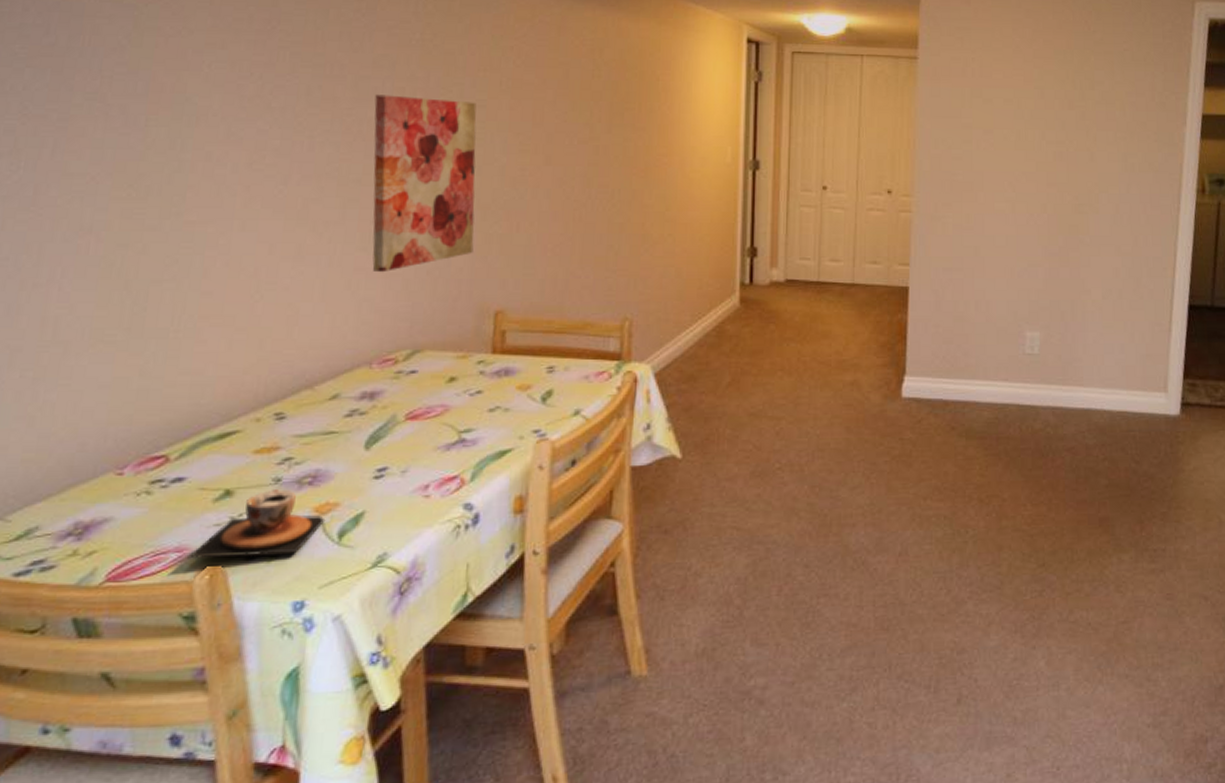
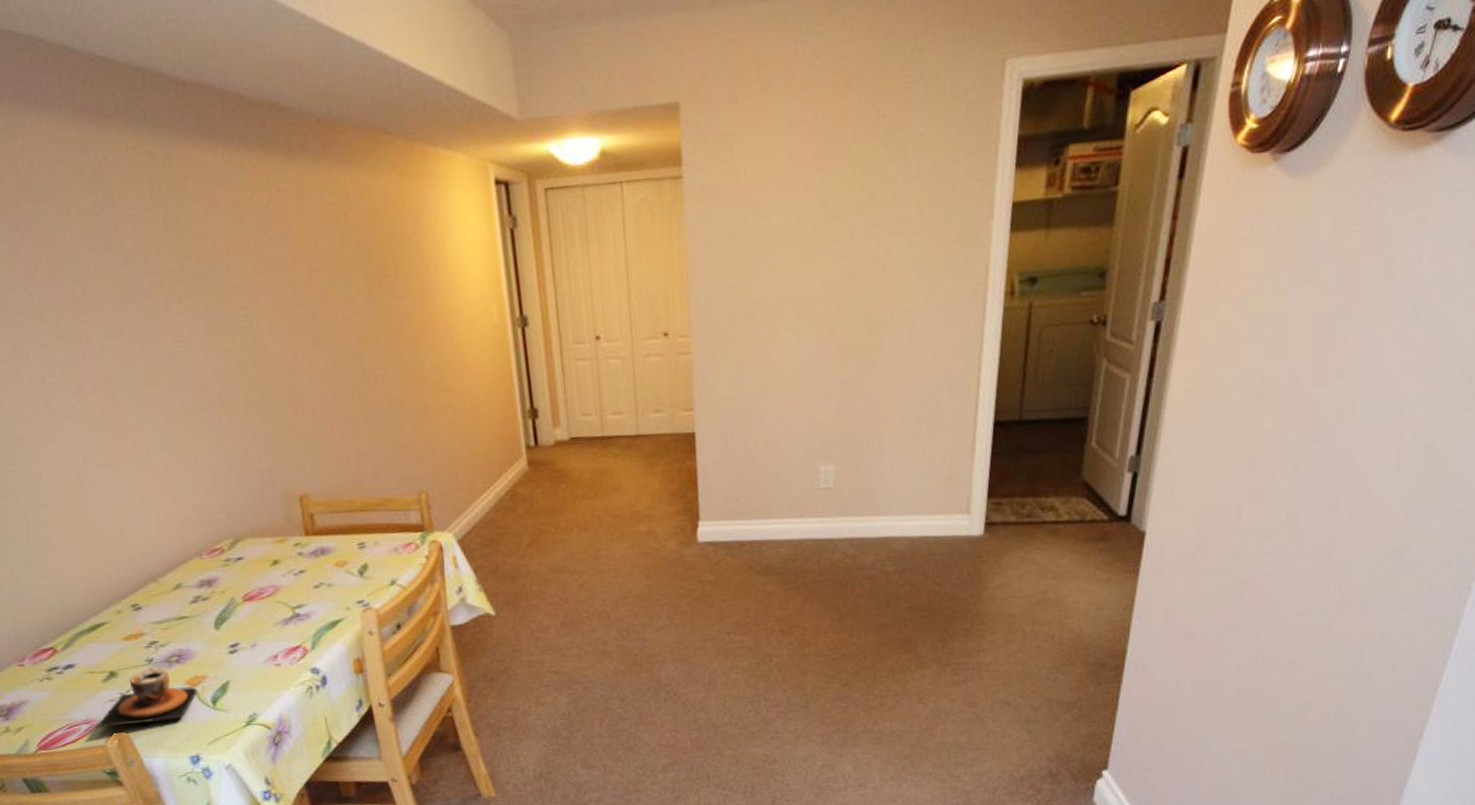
wall art: present [372,94,477,273] -> none [137,288,267,471]

